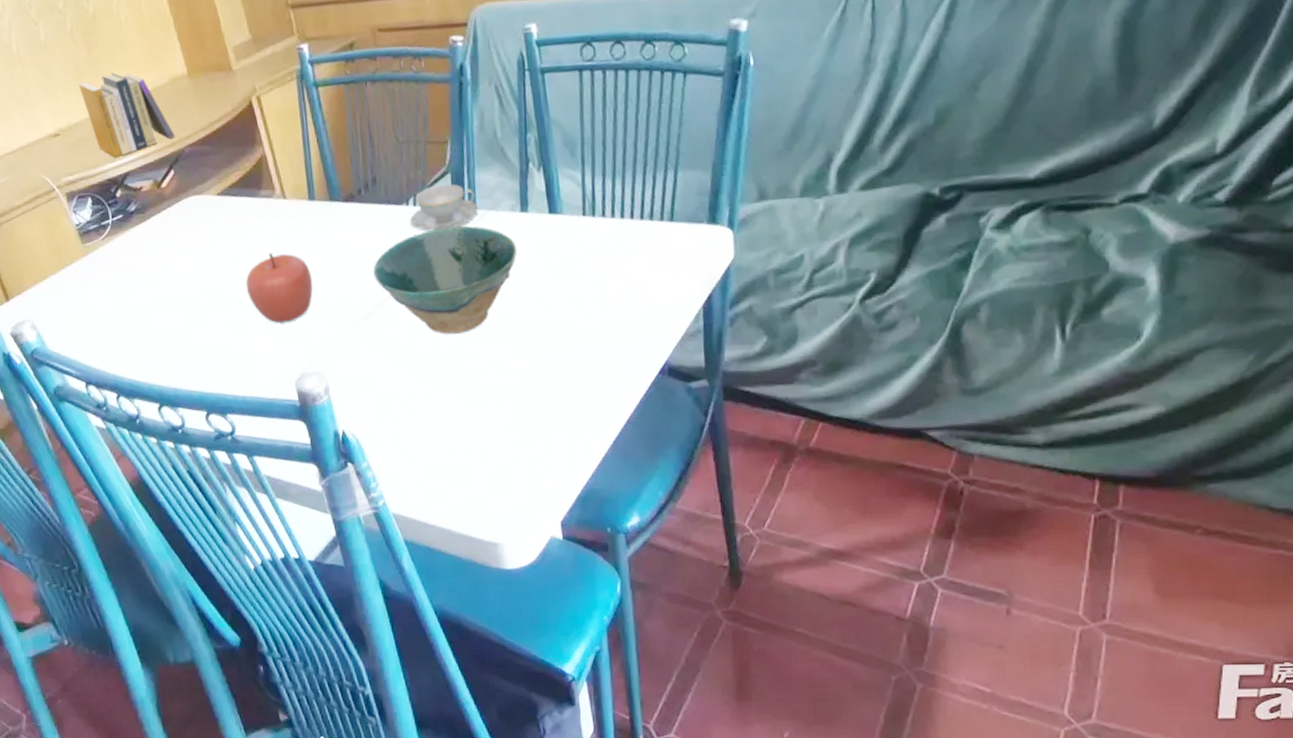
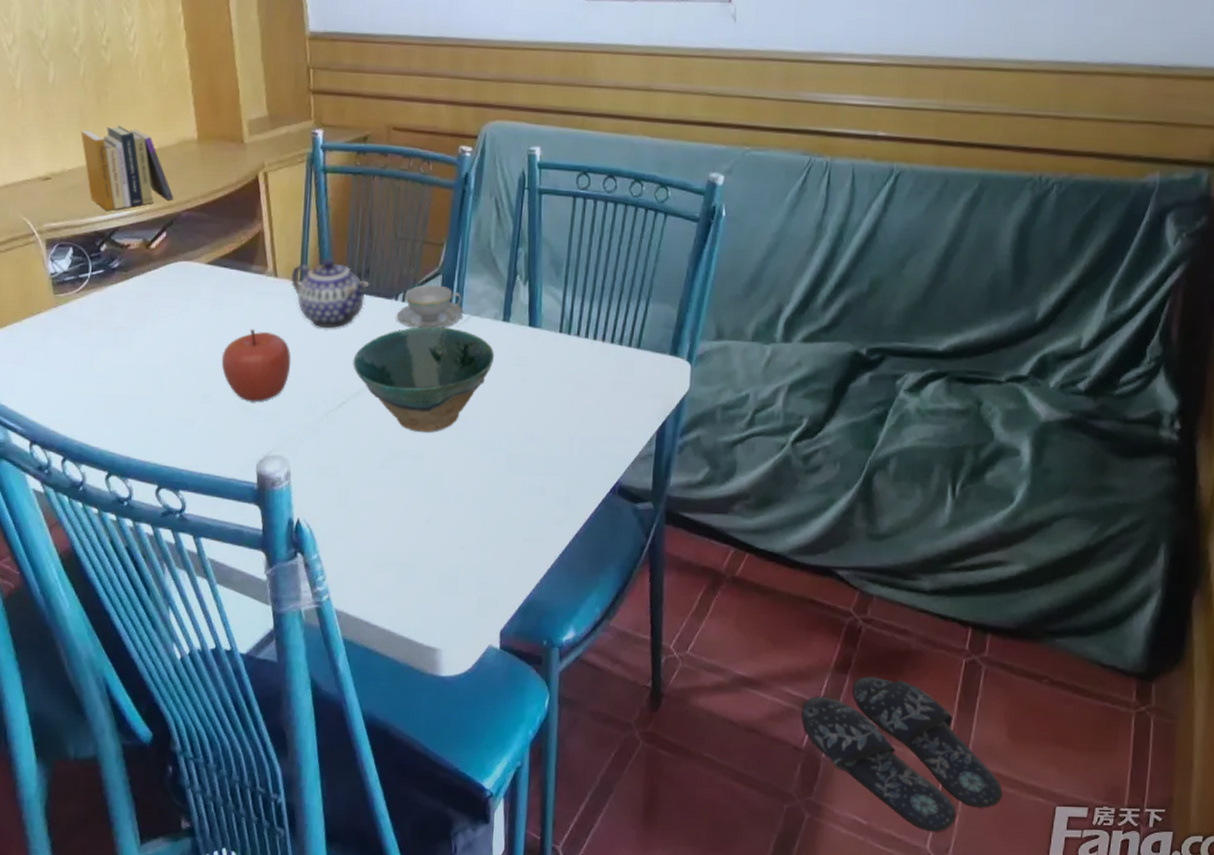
teapot: none [299,173,379,243] -> present [290,258,370,329]
slippers: none [903,540,1154,697] -> present [802,676,1003,832]

